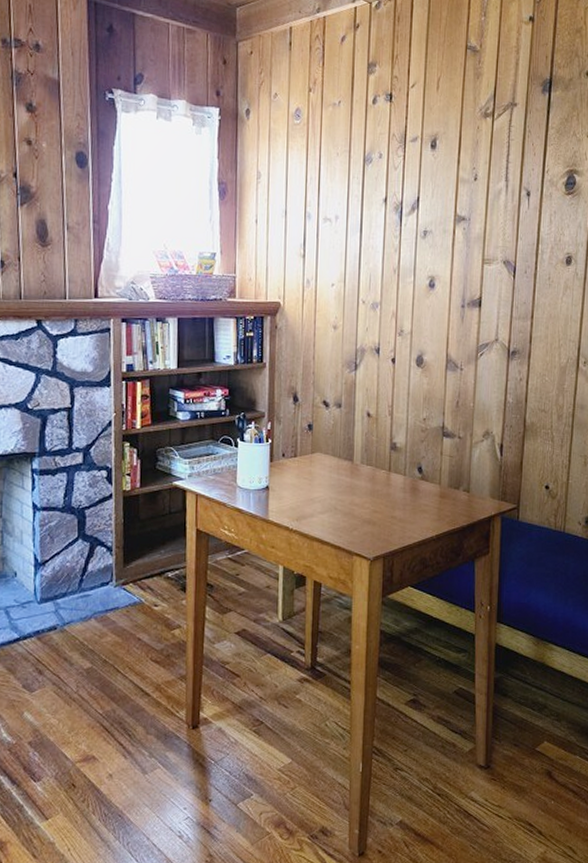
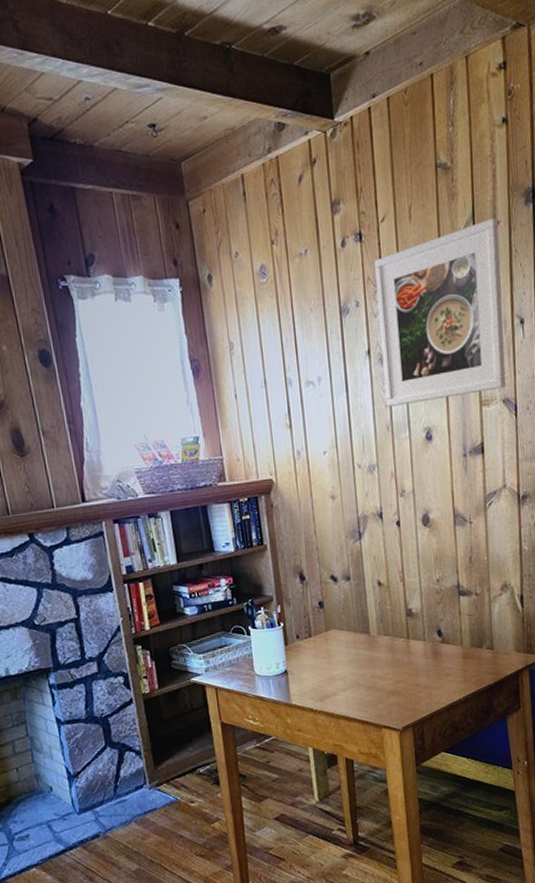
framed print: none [396,100,517,253] -> present [374,218,507,407]

